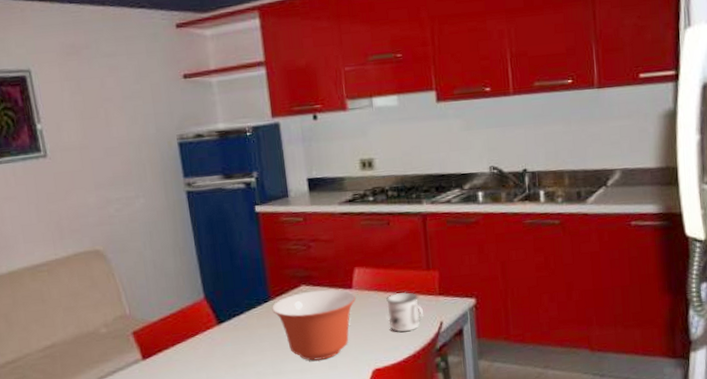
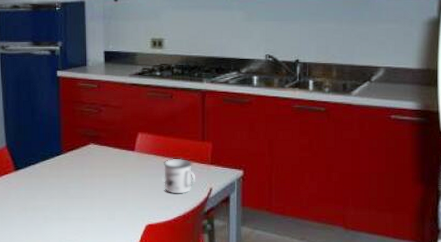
mixing bowl: present [272,289,357,361] -> none [63,149,138,211]

